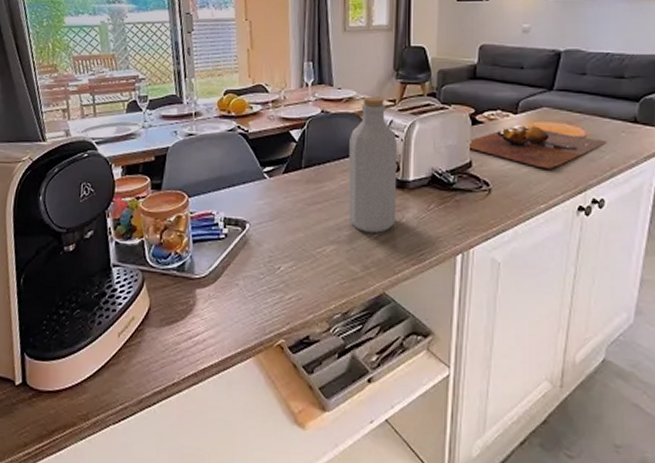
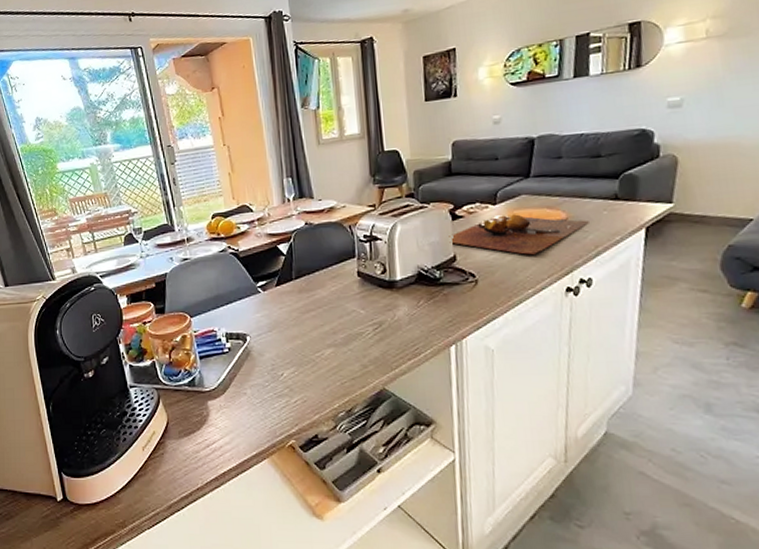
bottle: present [348,96,398,233] -> none [335,203,388,333]

